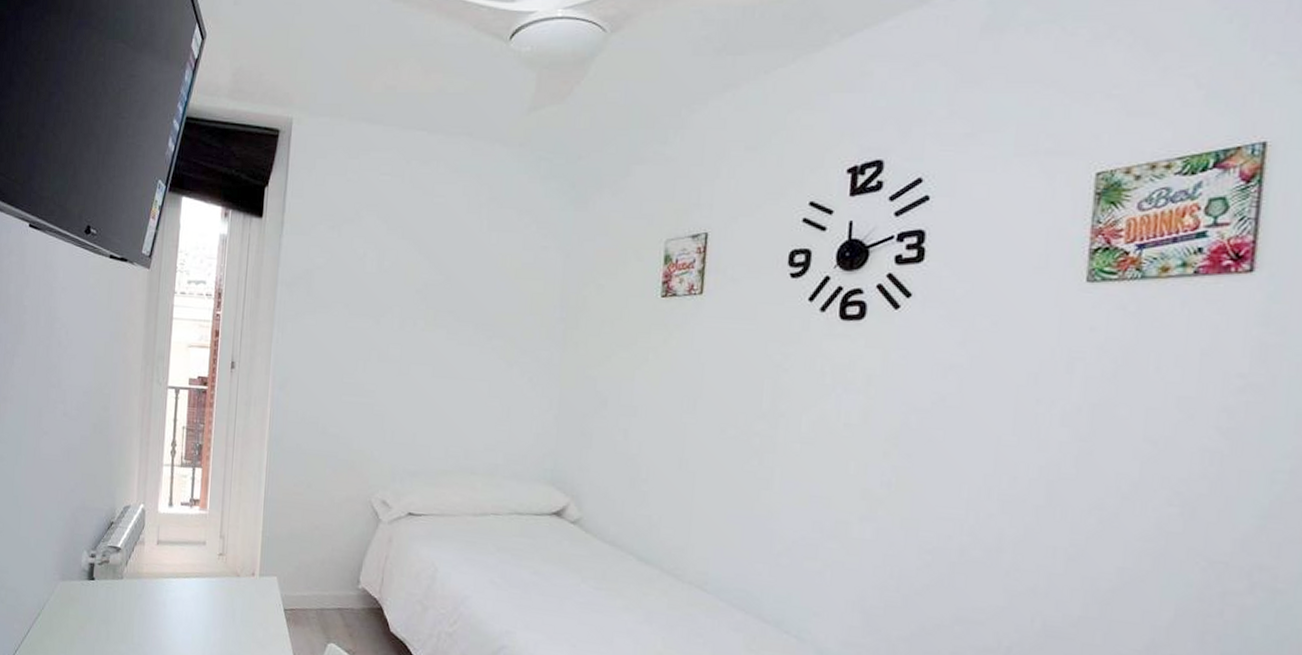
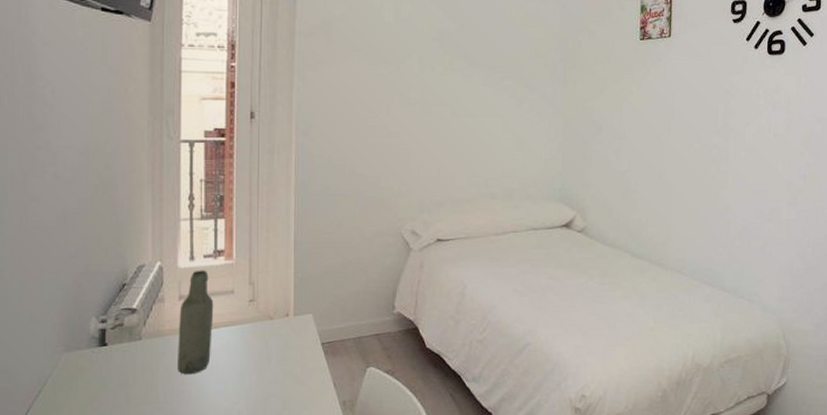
bottle: none [151,517,187,621] -> present [178,270,214,375]

